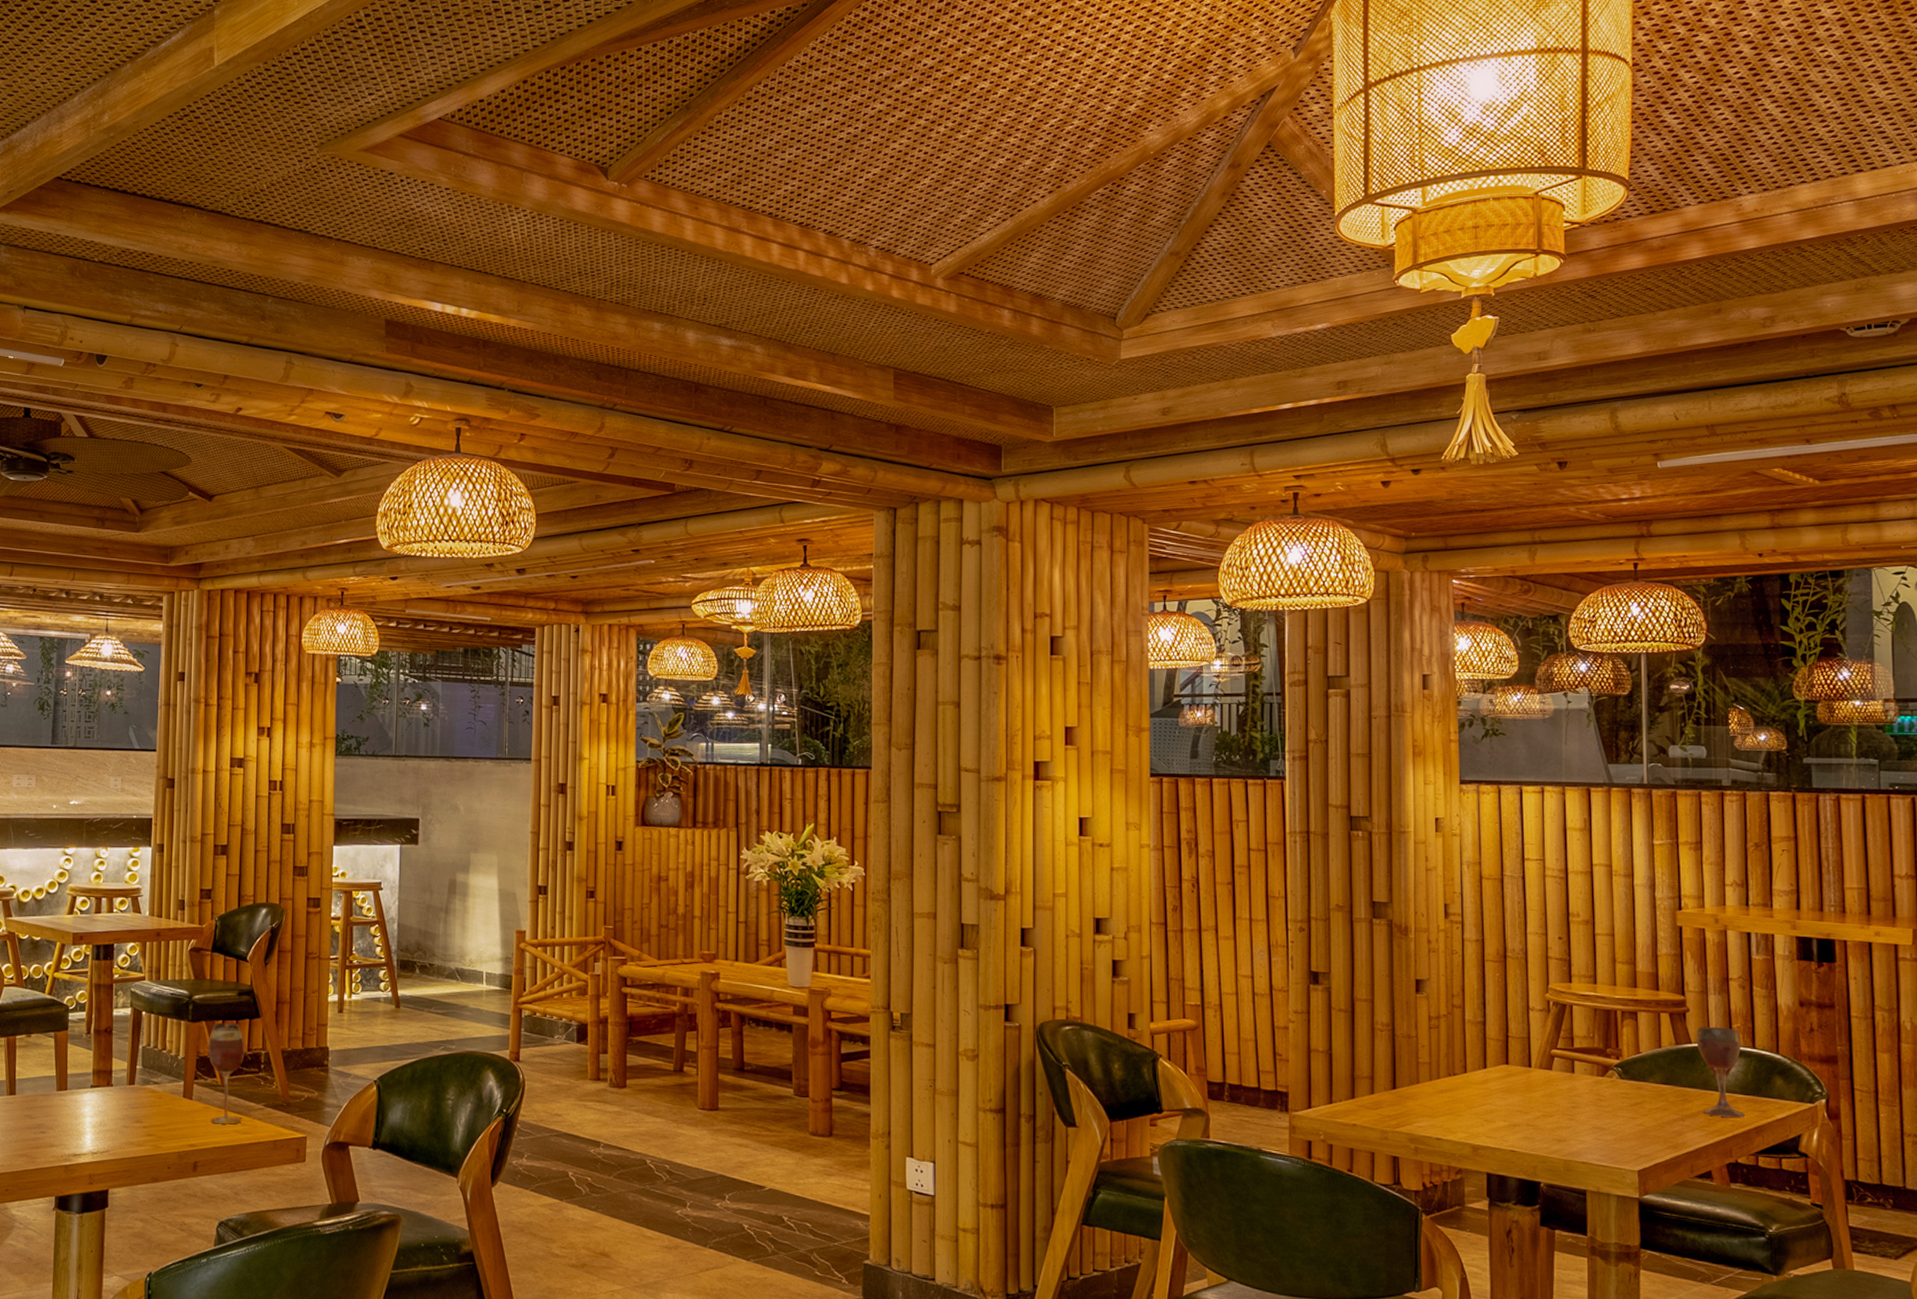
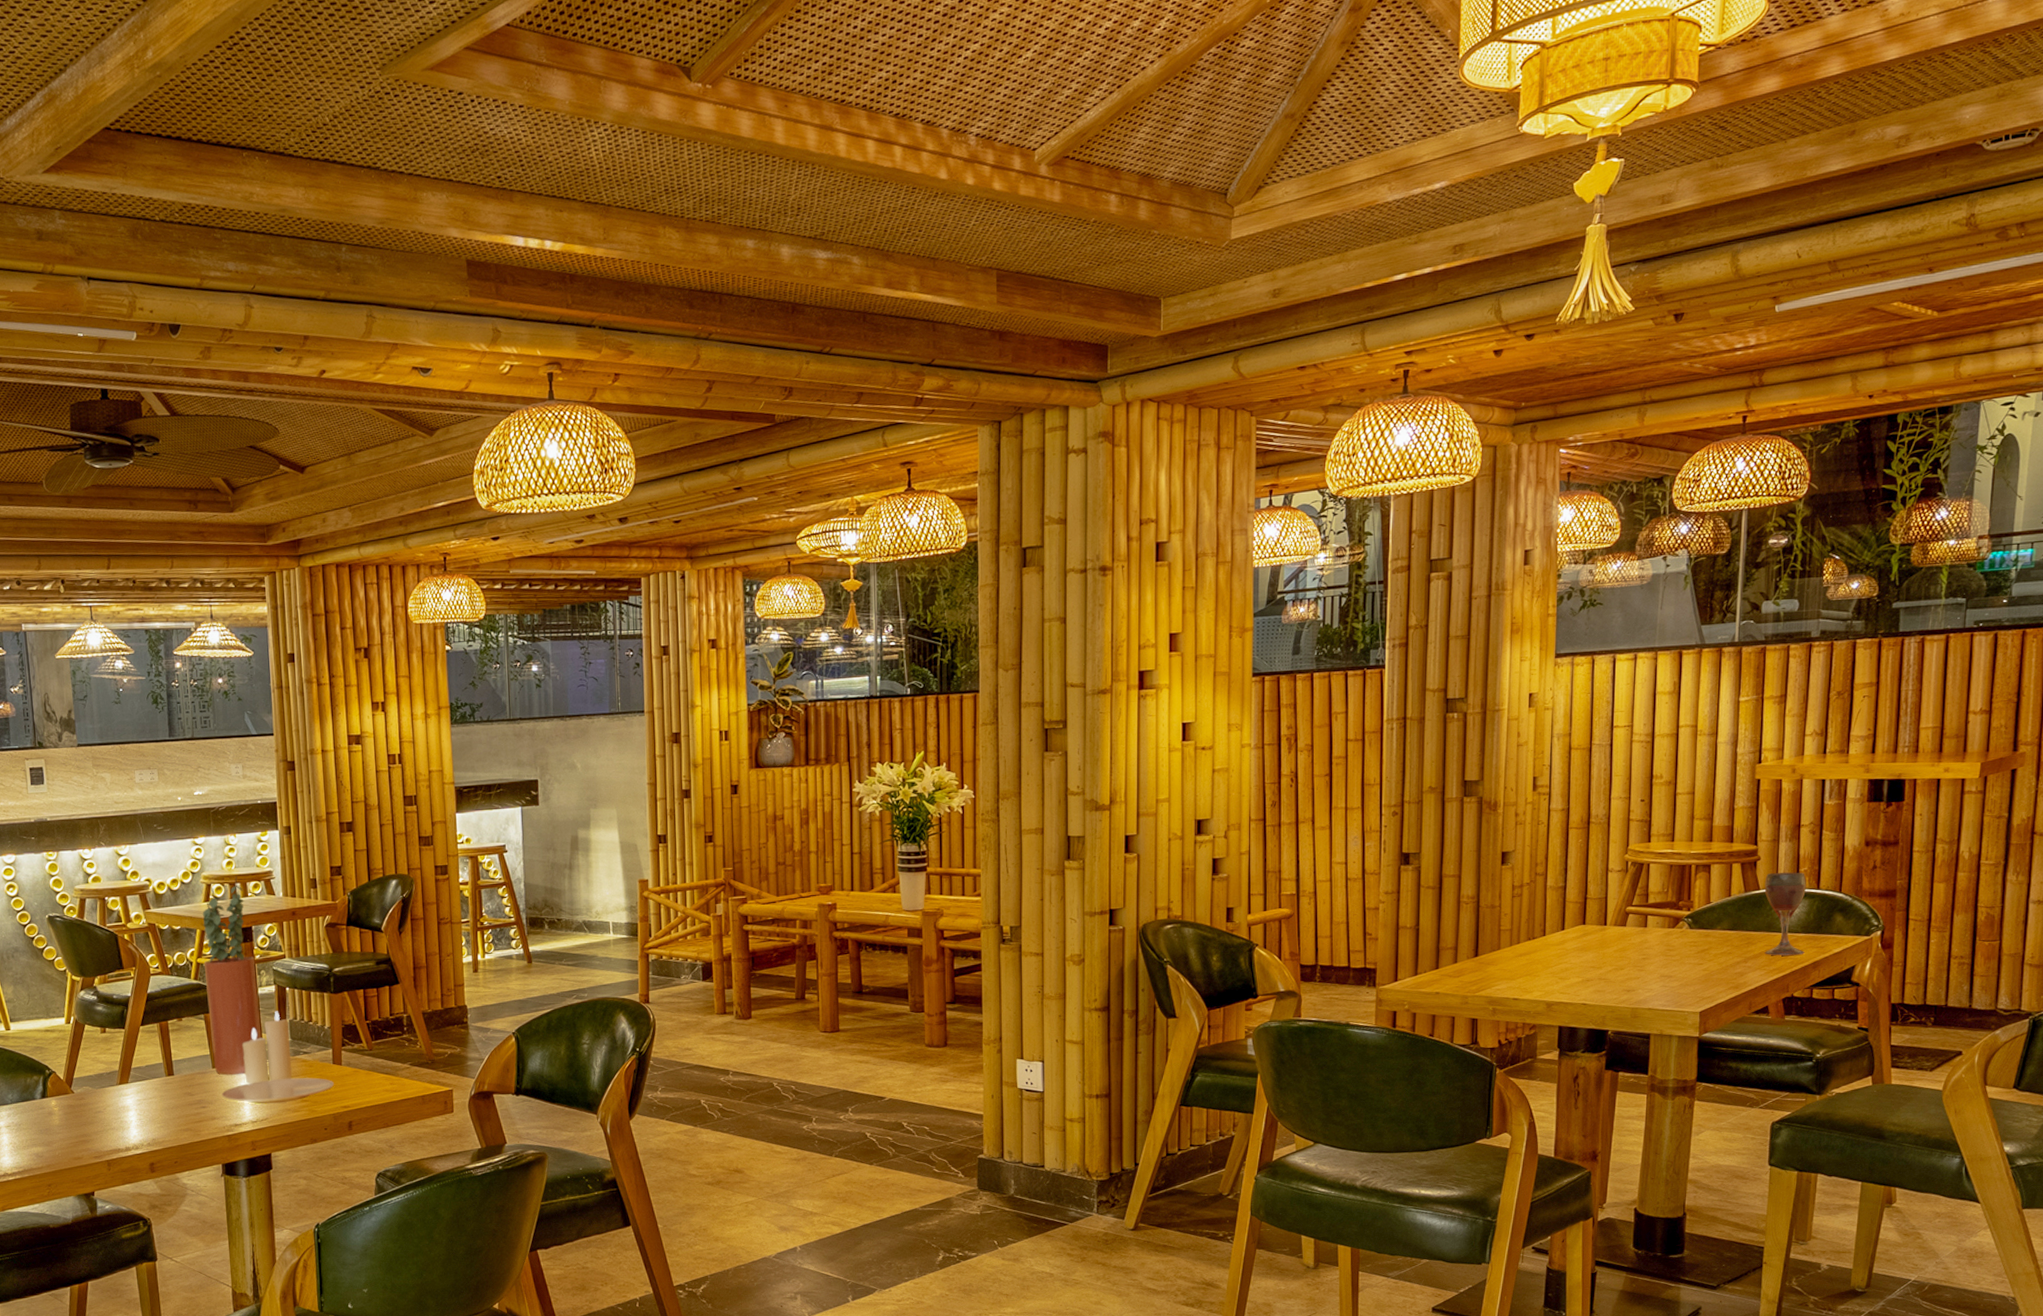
vase: none [59,890,113,1101] -> present [202,876,261,1076]
plate: none [63,1109,183,1135] -> present [221,1077,335,1104]
candle: none [90,1035,142,1112] -> present [242,1011,292,1084]
wineglass: present [207,1023,245,1125] -> none [351,991,390,1086]

